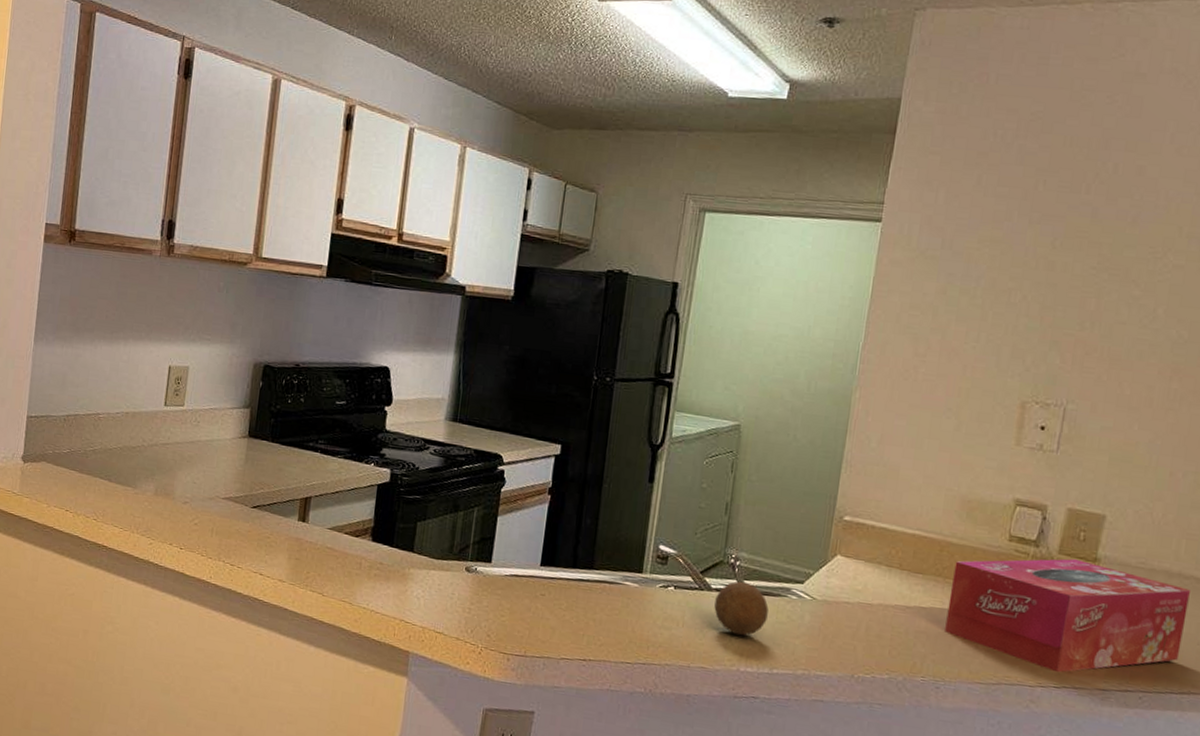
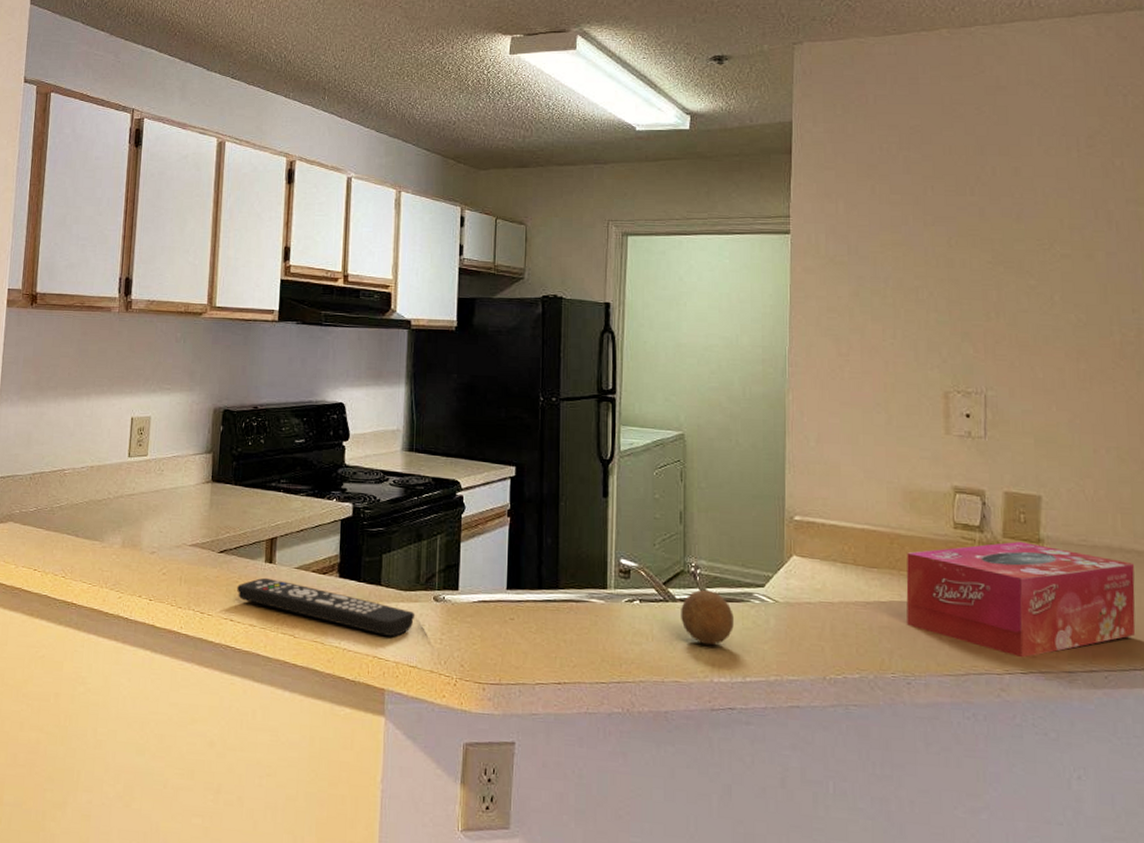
remote control: none [268,535,445,603] -> present [237,577,414,637]

